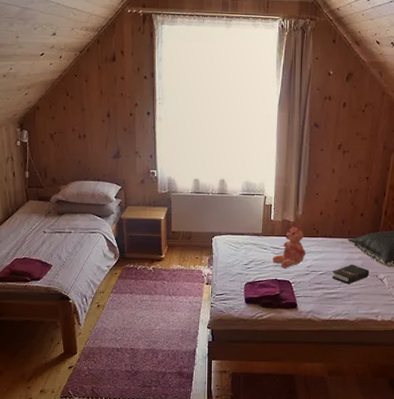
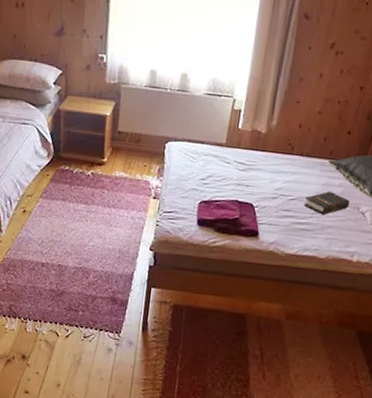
teddy bear: present [272,222,306,268] -> none [235,134,277,188]

